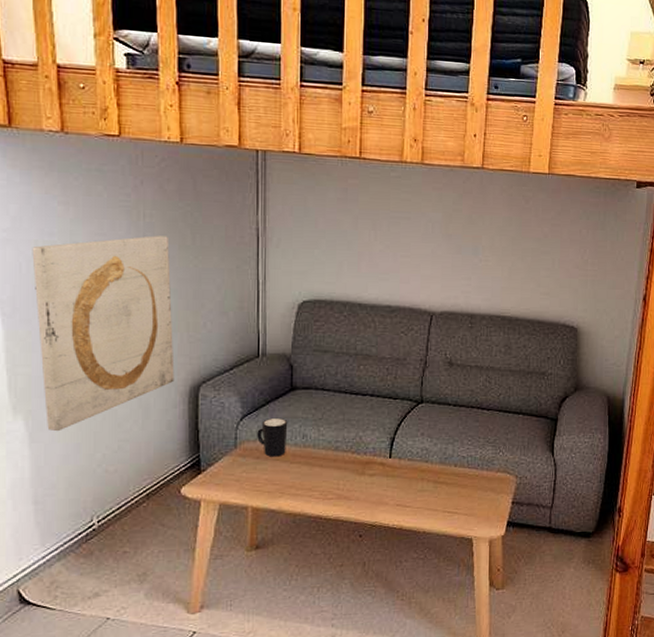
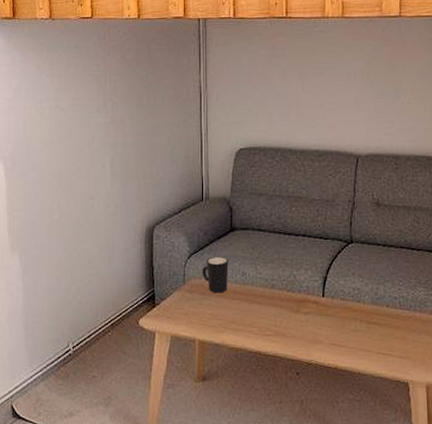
wall art: present [32,235,175,432] -> none [27,97,134,267]

